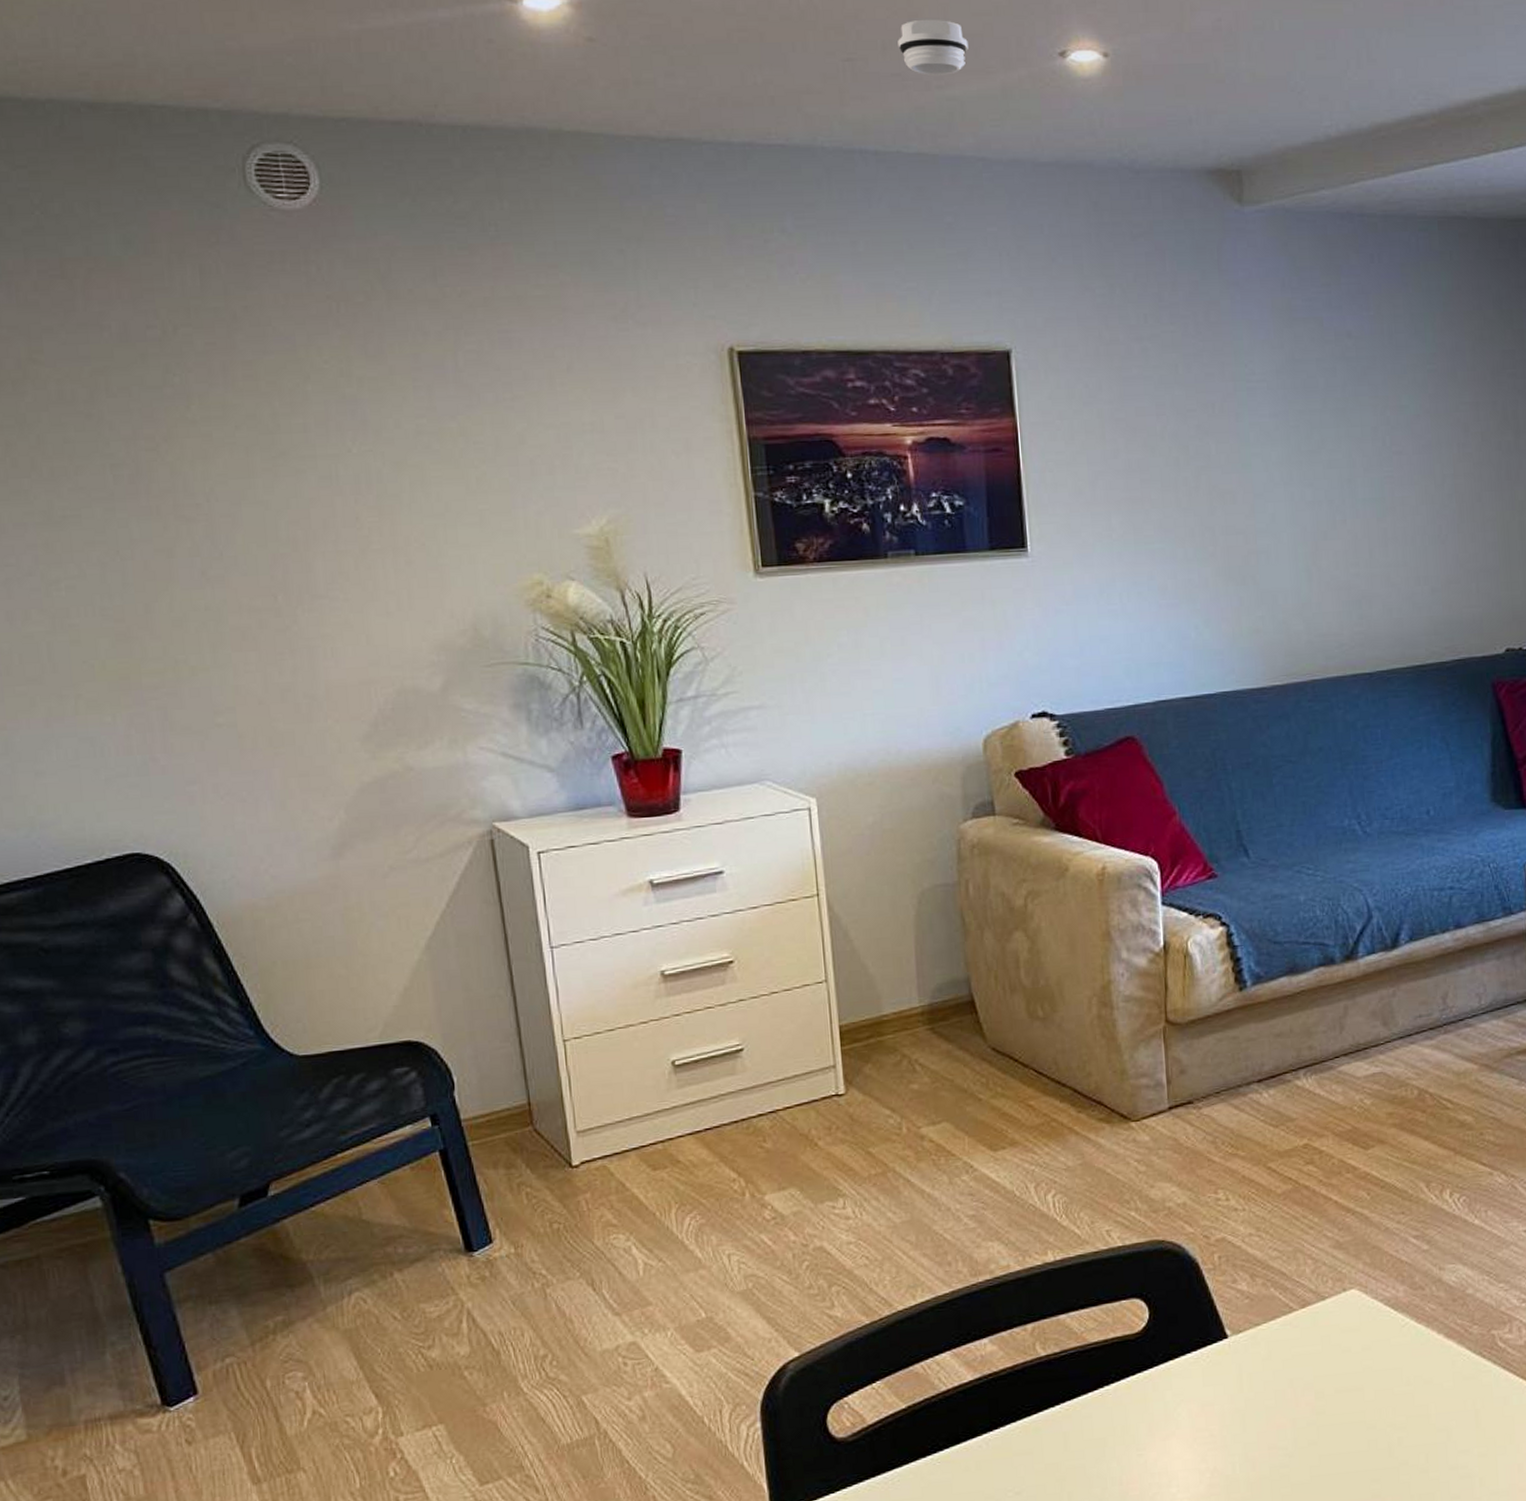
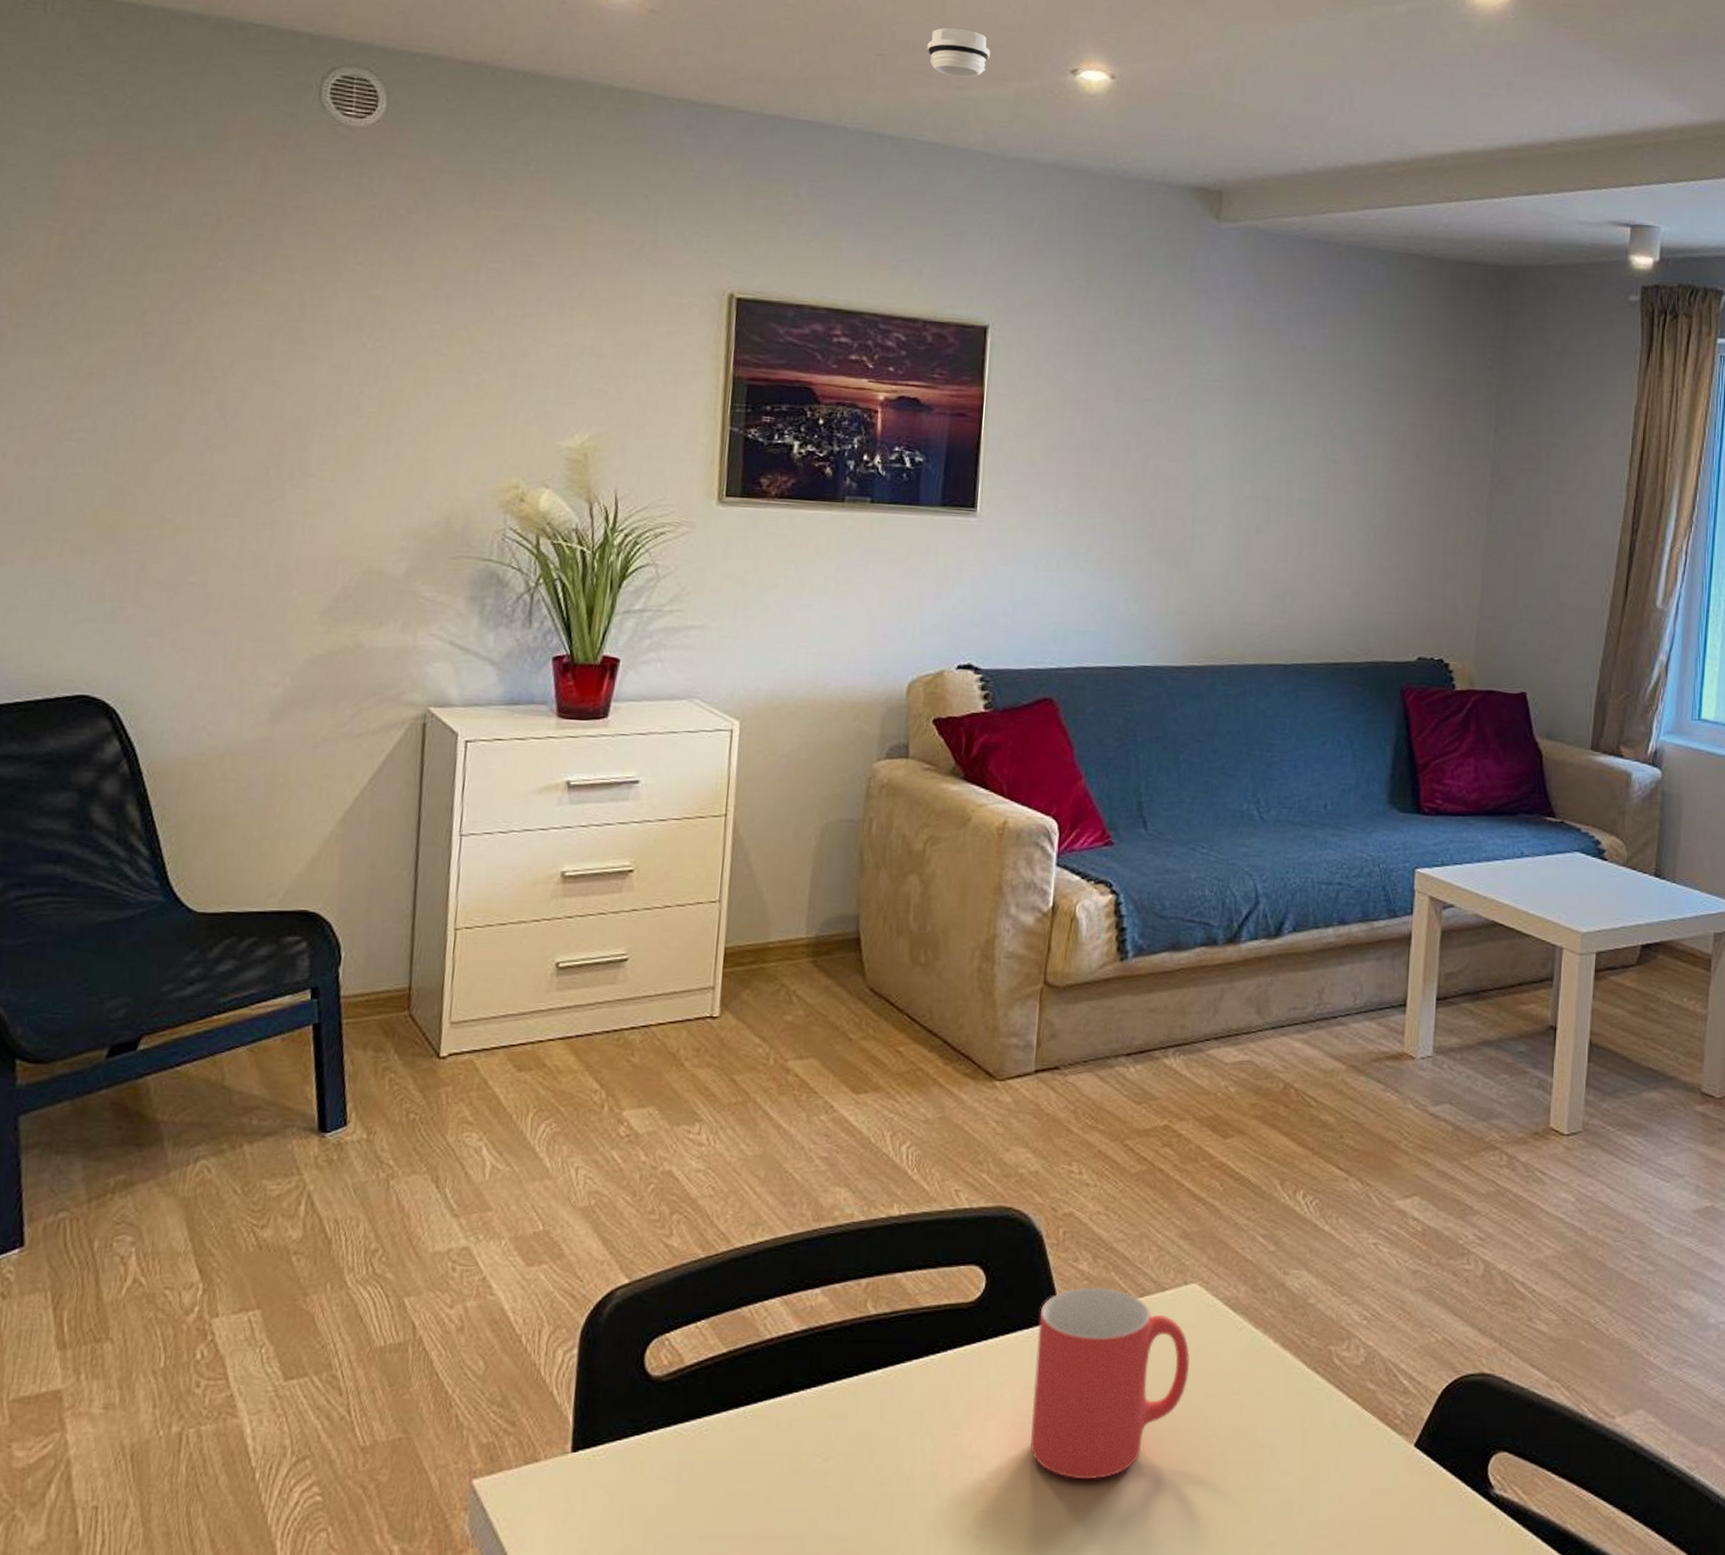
mug: none [1205,1304,1358,1482] -> present [1030,1287,1190,1479]

